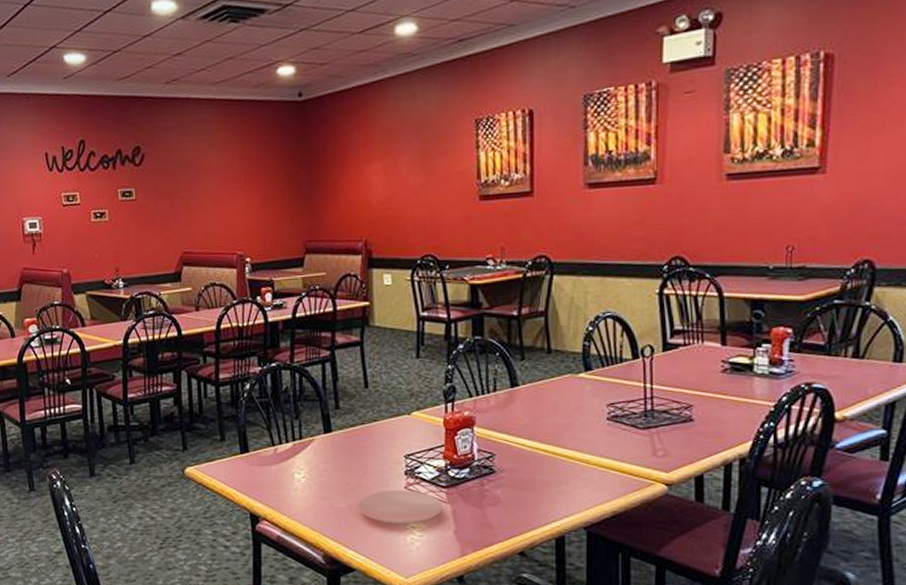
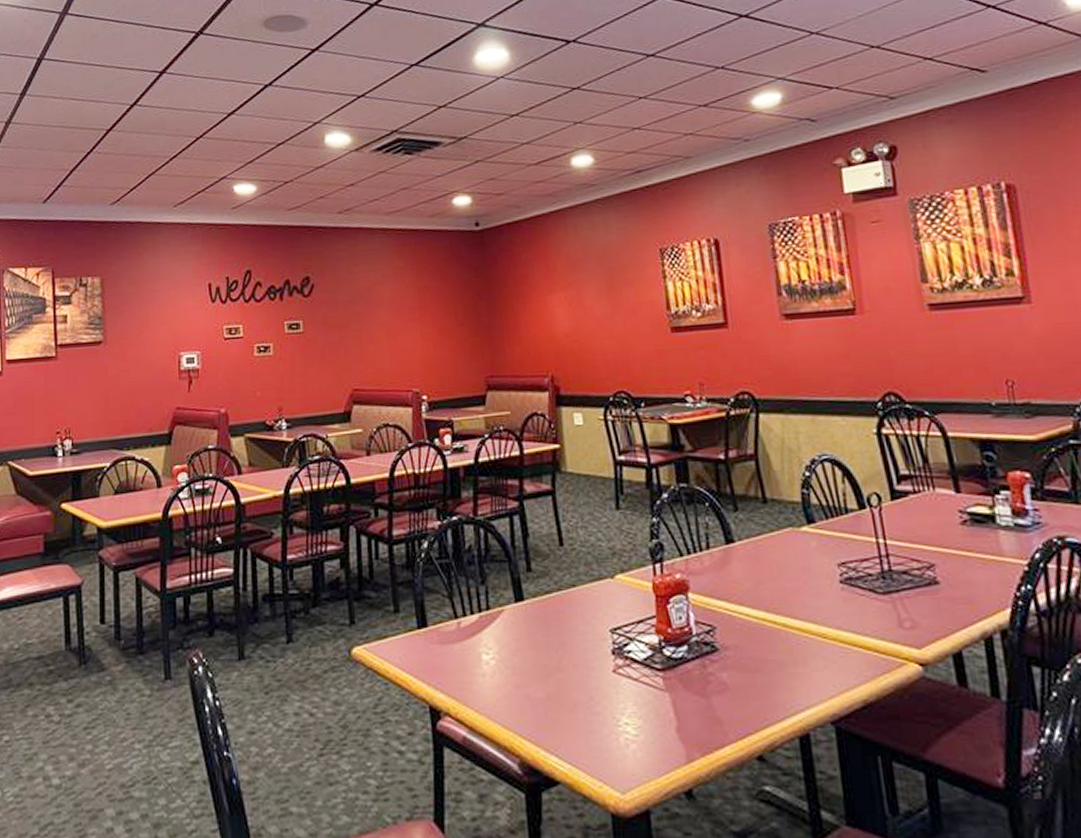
plate: present [357,490,443,524] -> none [557,674,661,719]

